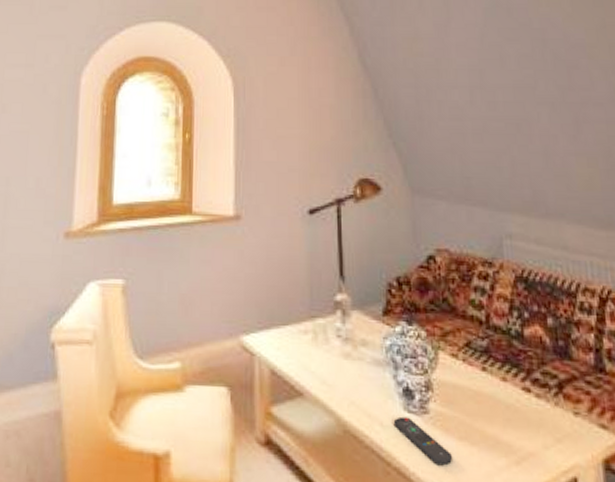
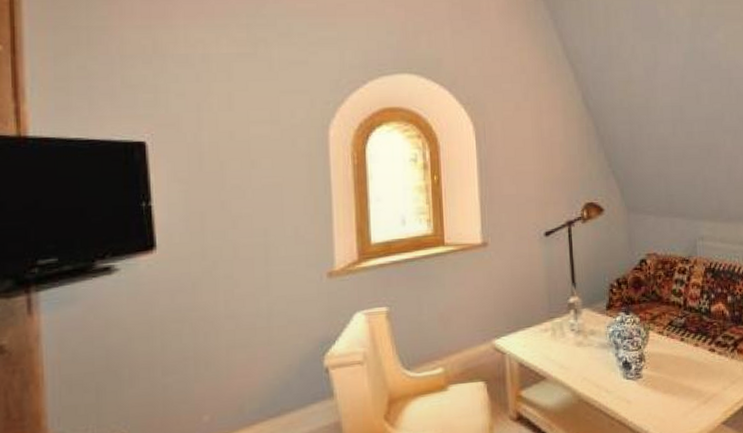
remote control: present [393,416,452,466] -> none [616,382,659,414]

